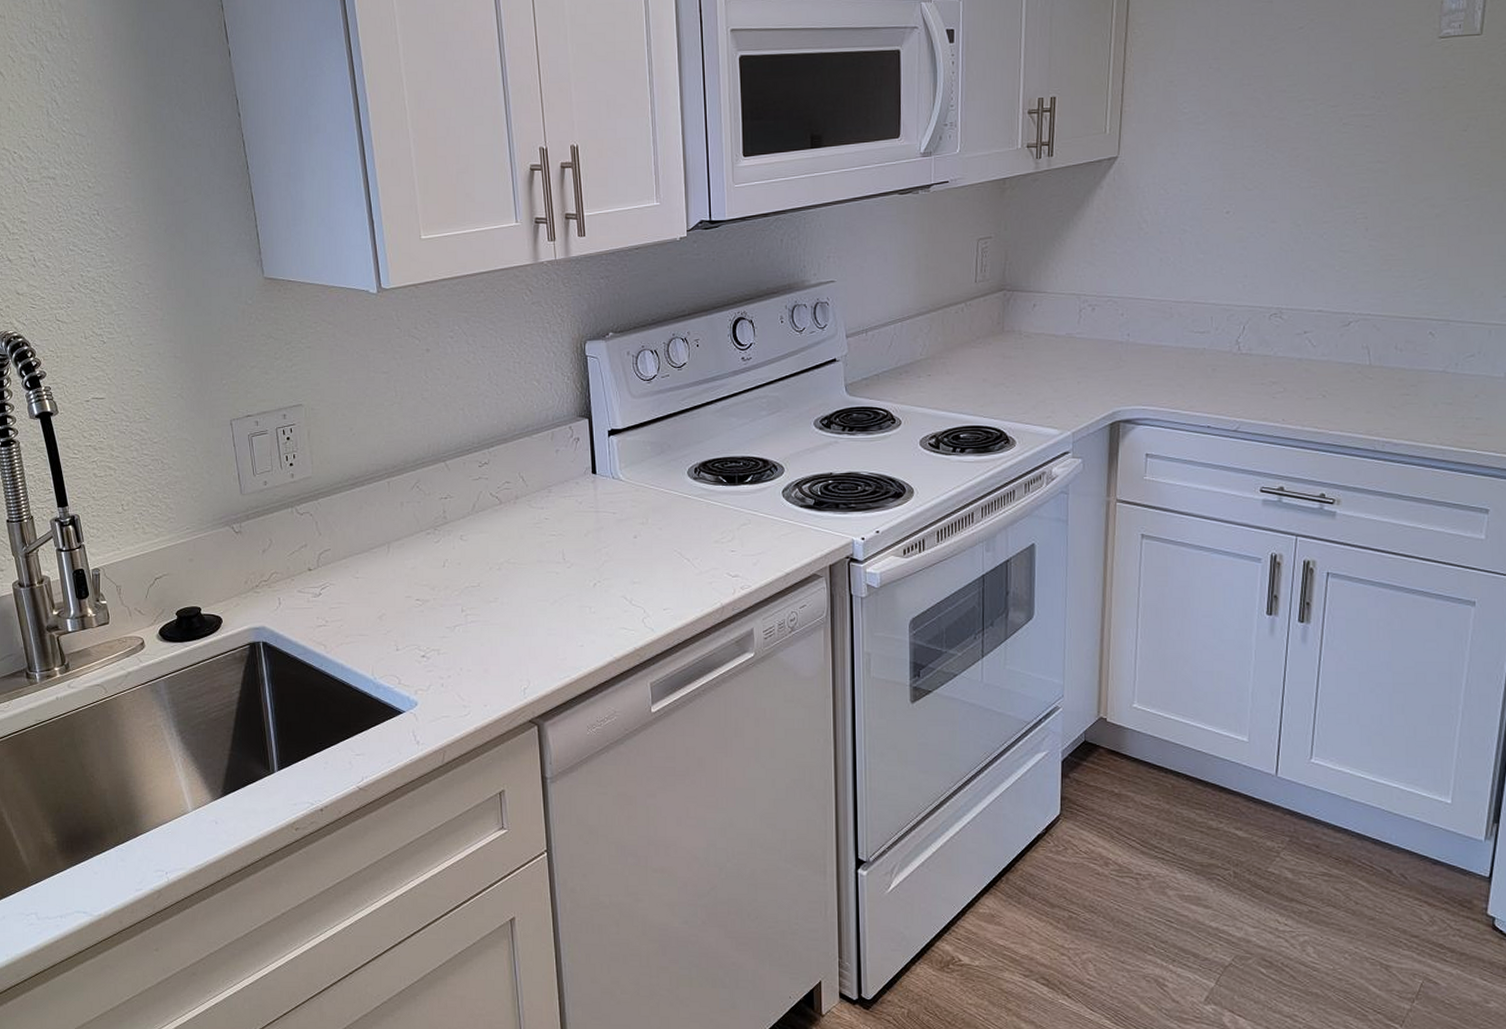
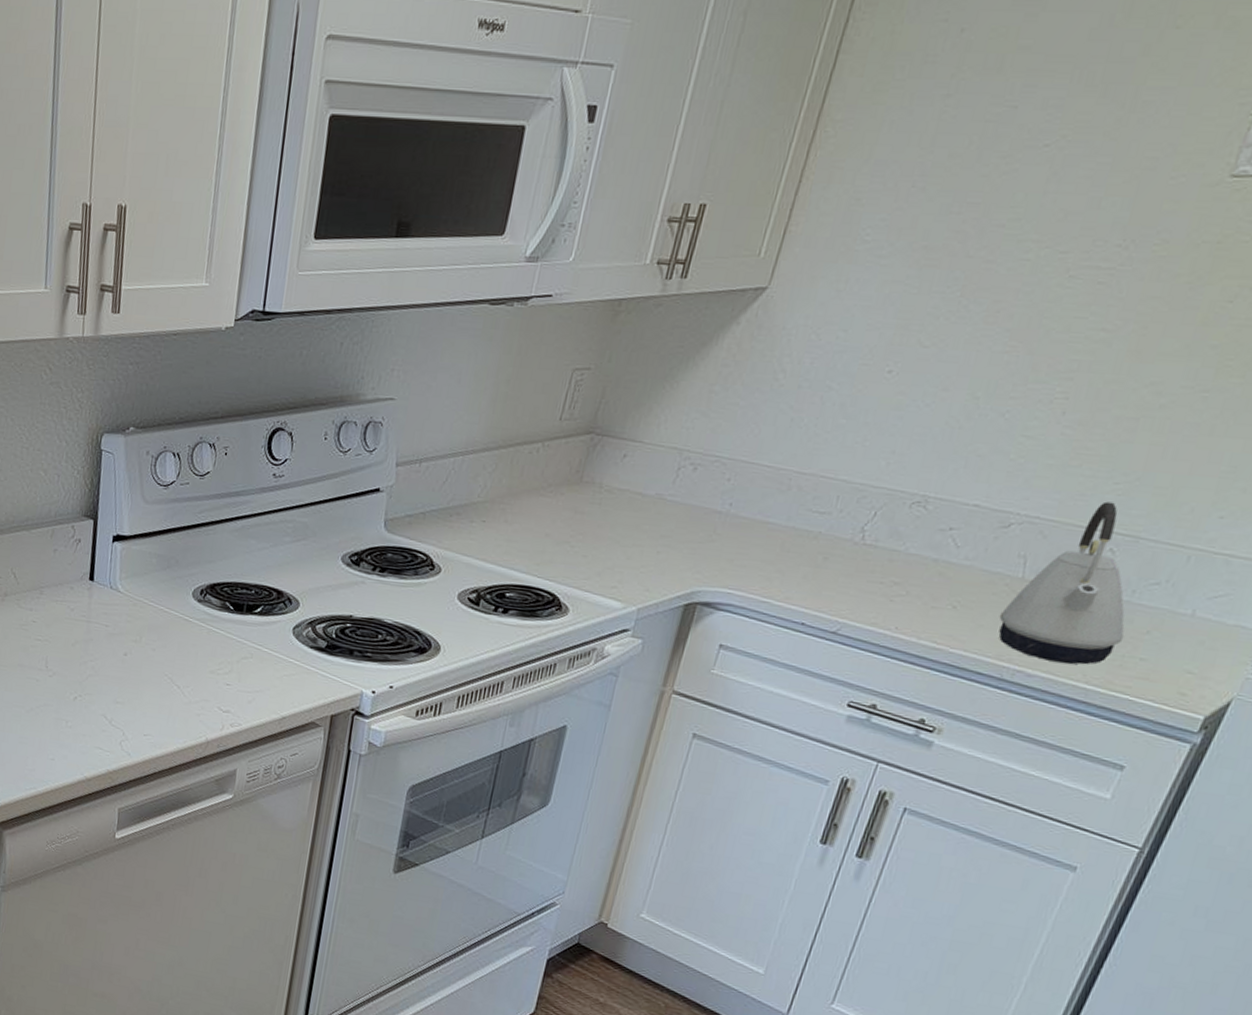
kettle: none [1360,295,1459,431] -> present [998,501,1125,665]

